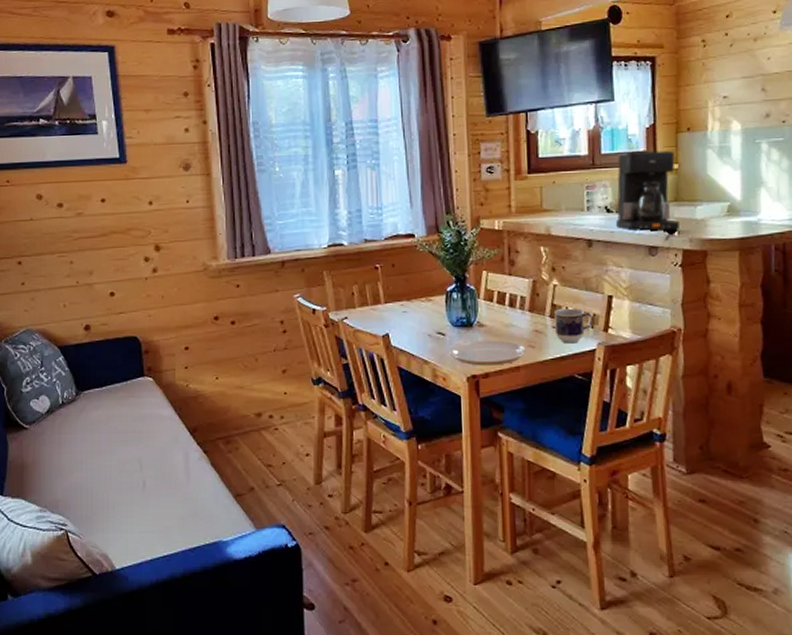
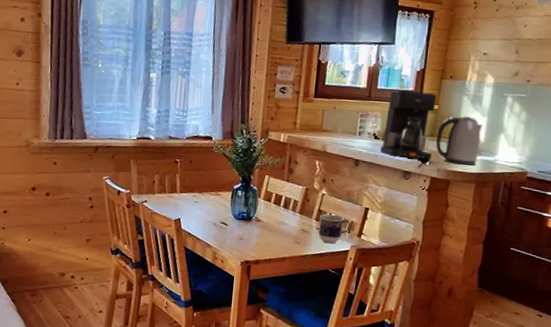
plate: present [449,340,526,366] -> none [229,232,293,255]
kettle: none [682,172,737,231] -> present [436,116,483,166]

